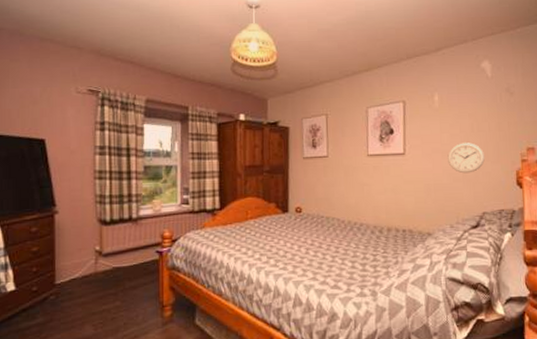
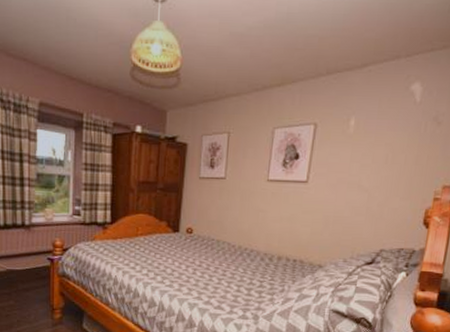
wall clock: present [447,142,485,174] -> none [353,175,394,208]

